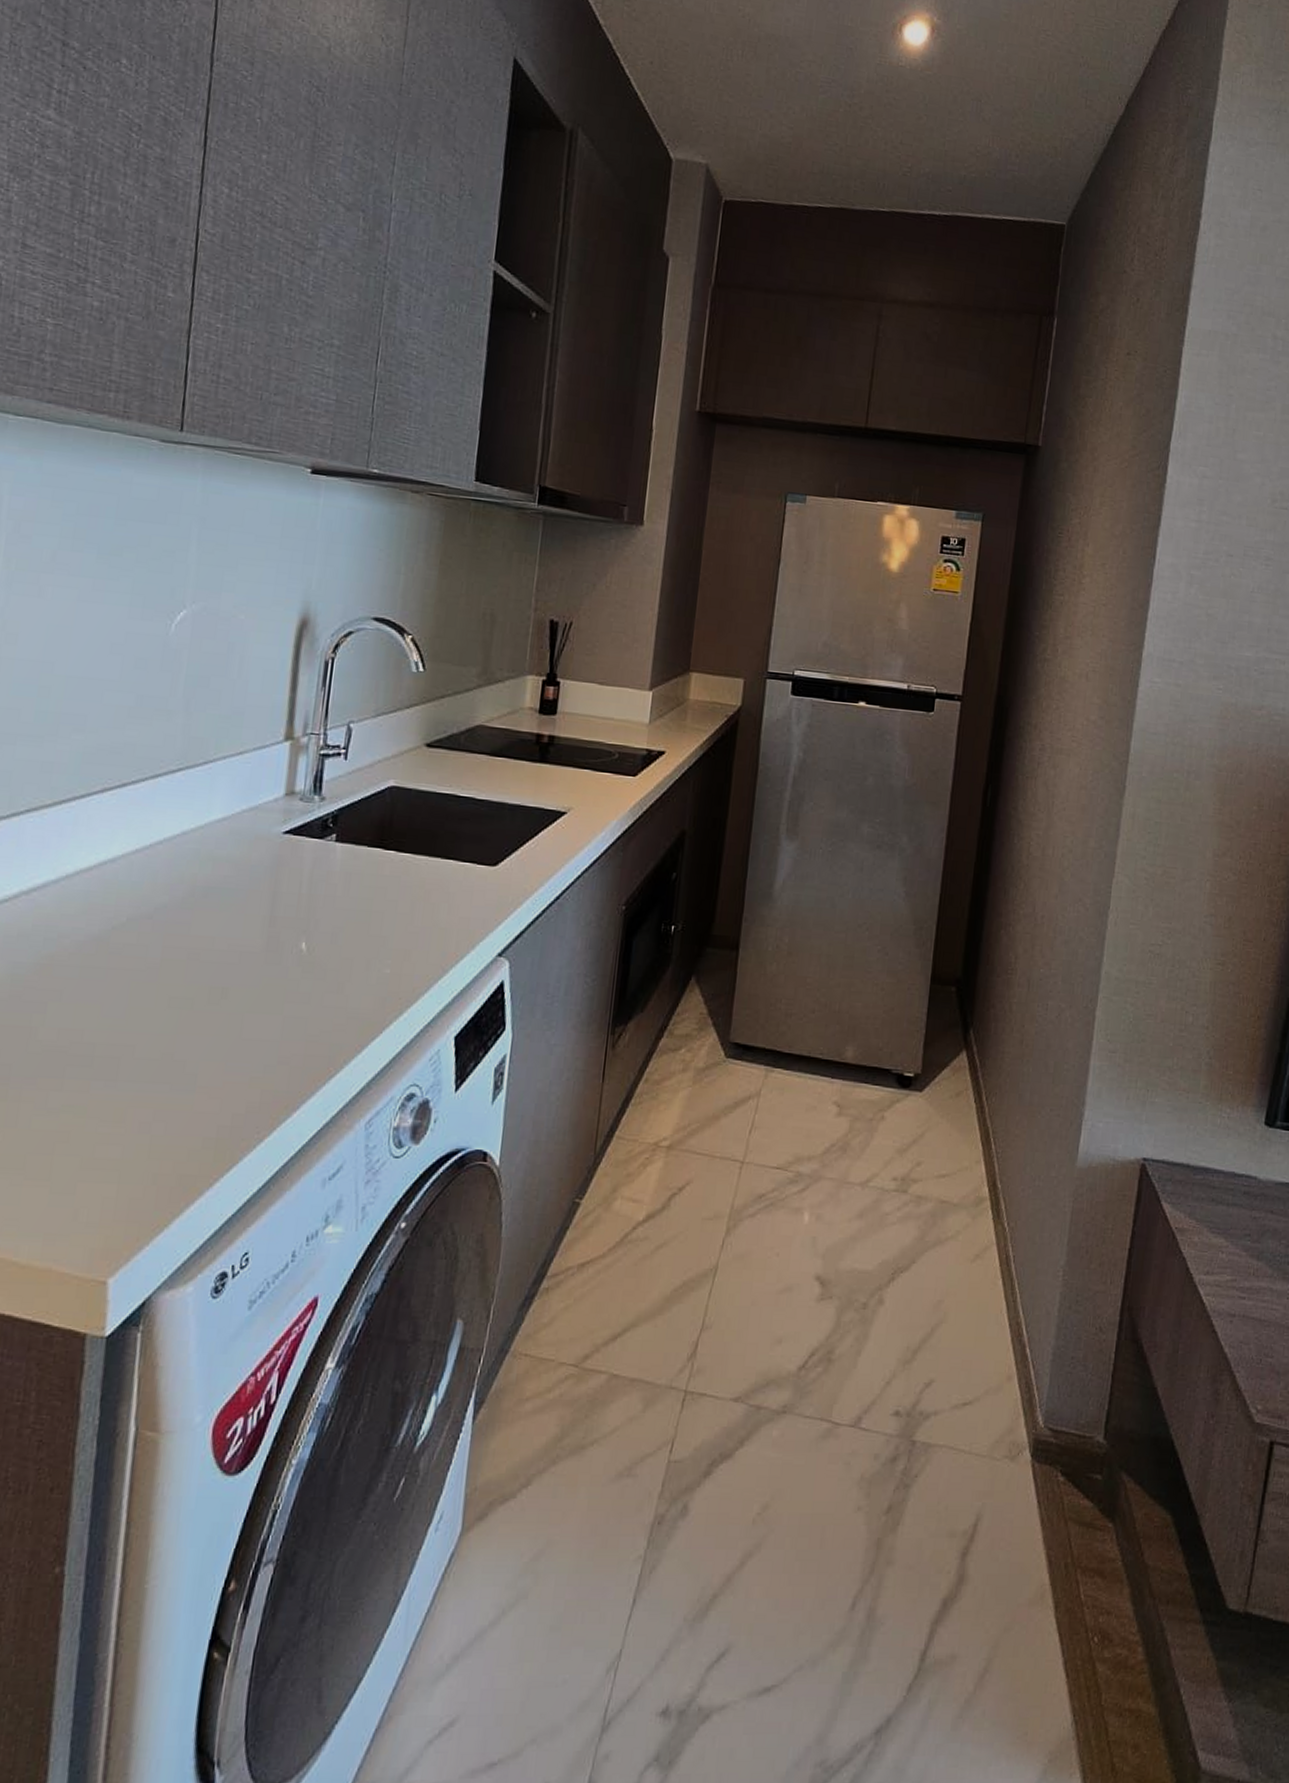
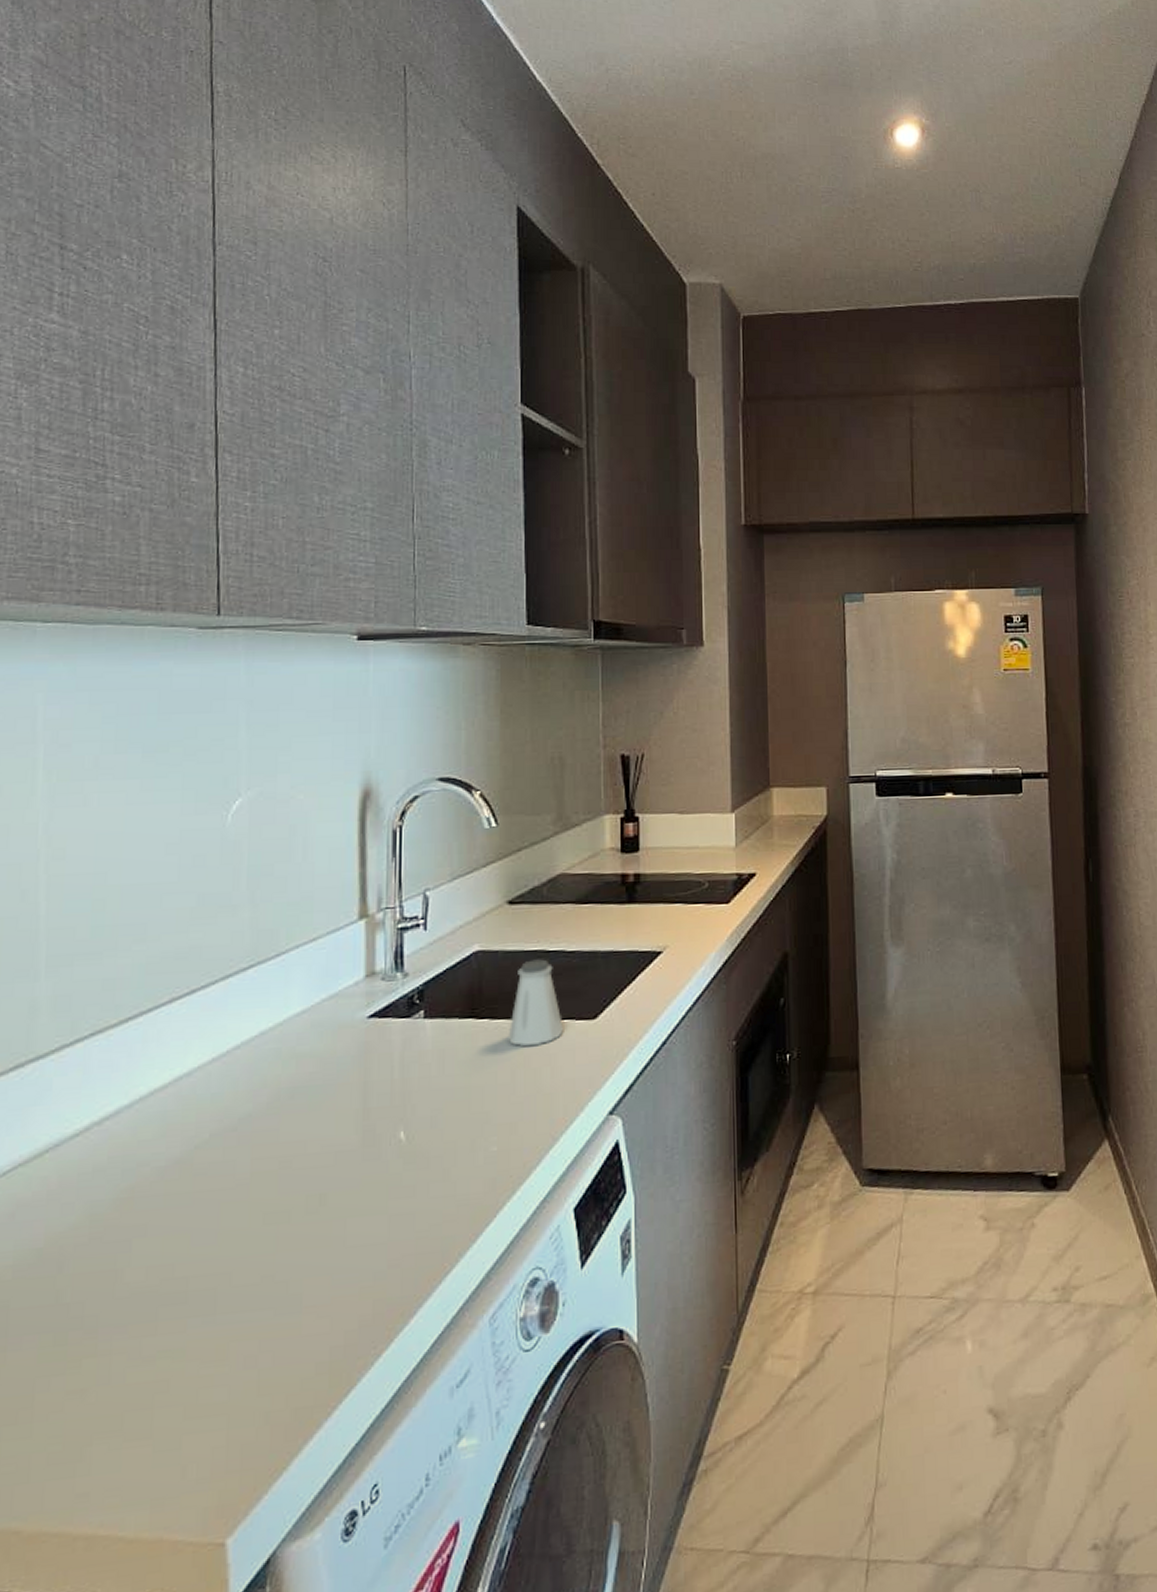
saltshaker: none [411,802,466,882] -> present [508,959,564,1046]

